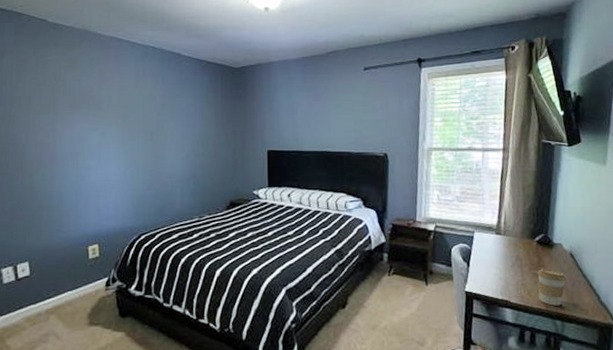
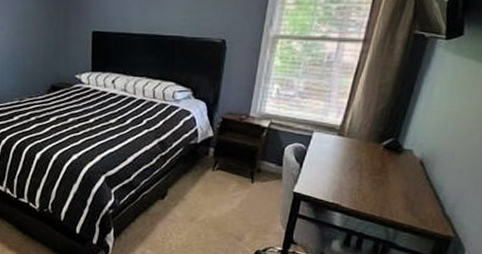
coffee cup: present [537,269,567,306] -> none [374,175,411,214]

